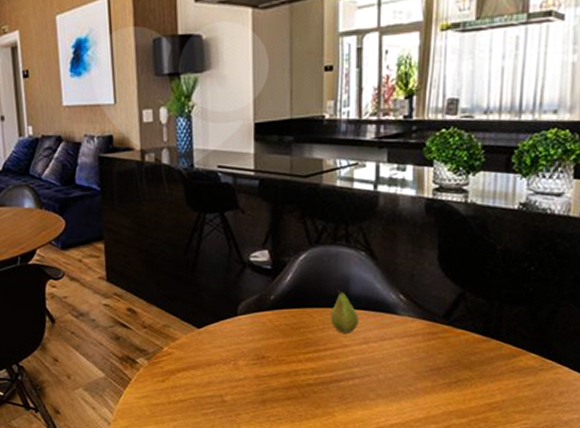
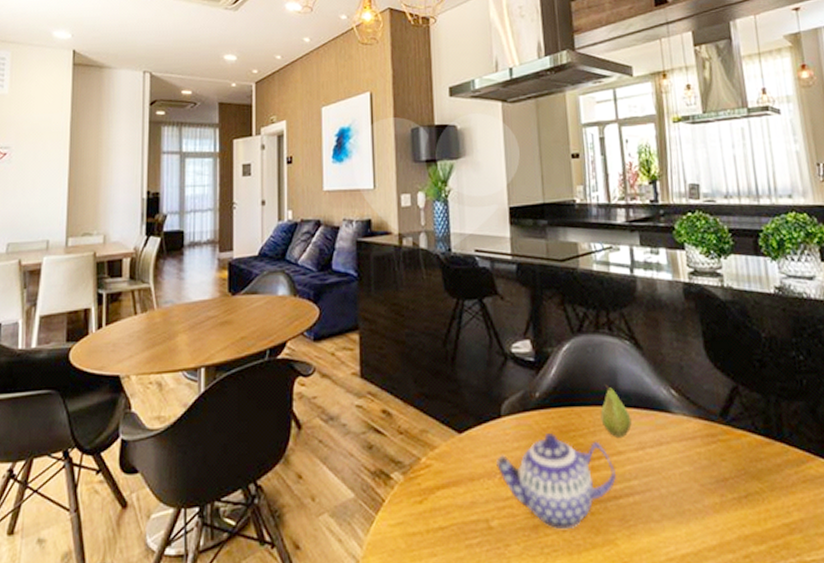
teapot: none [231,328,340,404] -> present [496,432,617,530]

